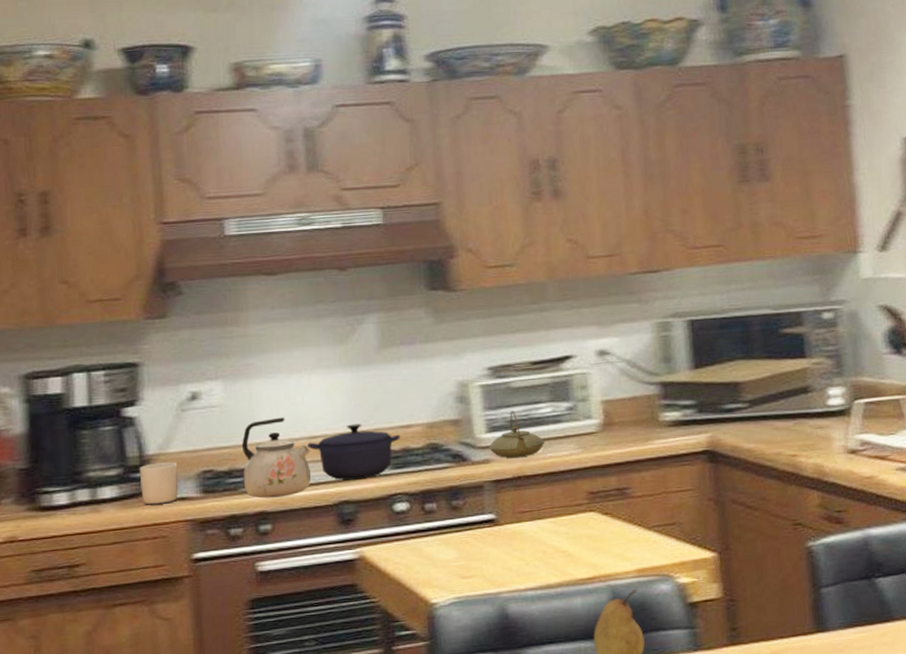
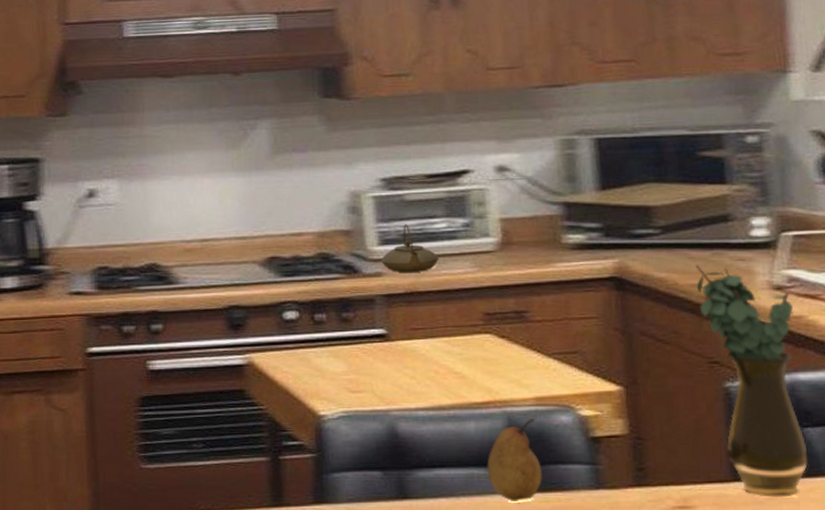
mug: present [139,461,178,505] -> none [38,256,75,297]
kettle: present [241,417,312,499] -> none [135,218,203,298]
cooking pot: present [307,423,400,480] -> none [199,229,291,284]
vase: none [780,434,881,645] -> present [696,264,808,498]

